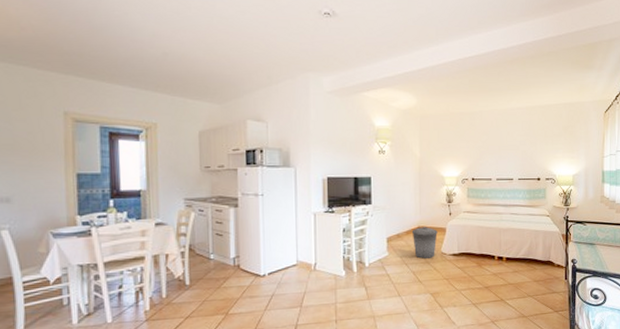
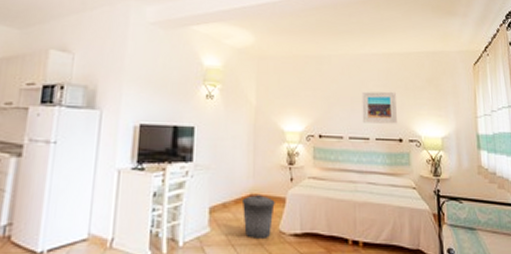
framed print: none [507,139,536,167] -> present [361,91,397,124]

